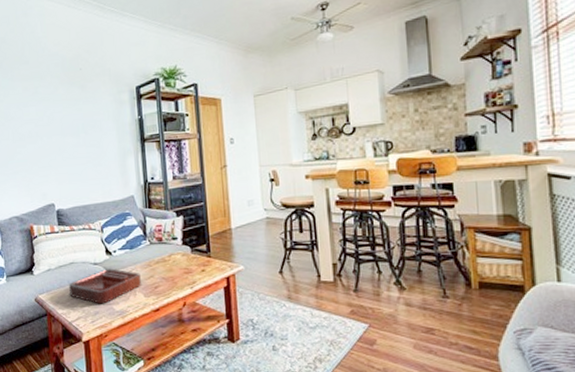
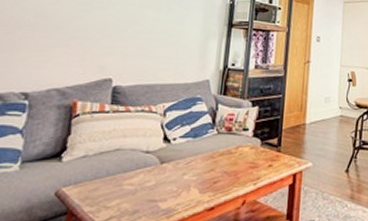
decorative tray: present [69,268,141,304] -> none [105,159,200,201]

